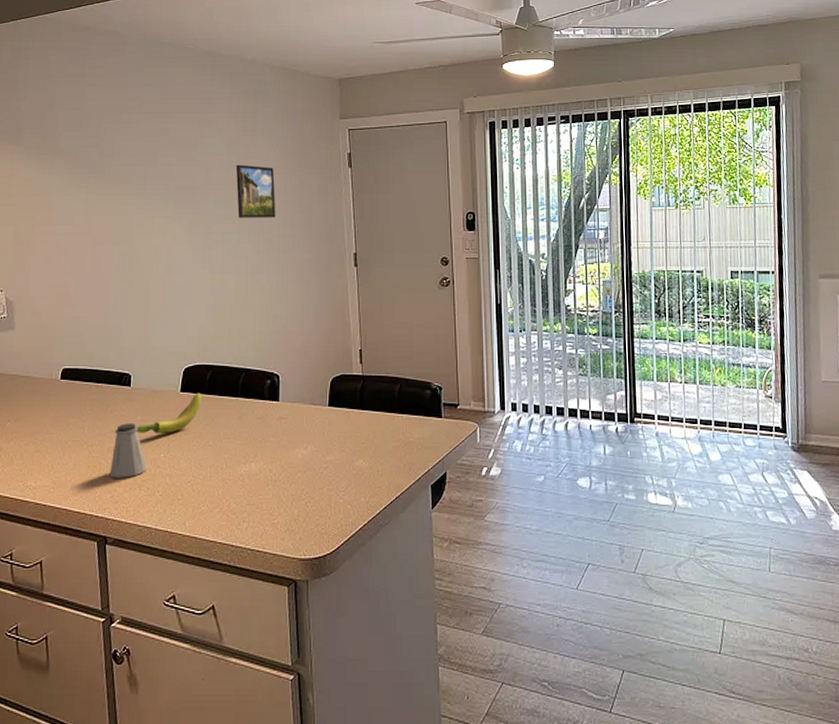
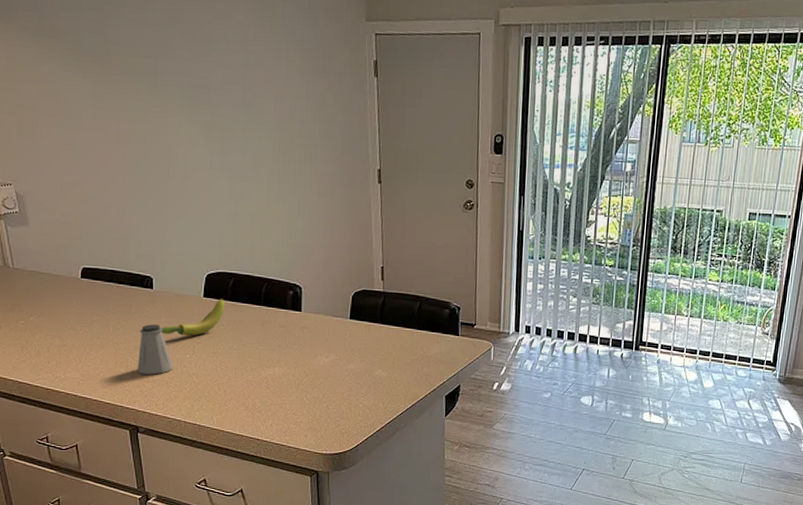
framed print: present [236,164,276,218] -> none [254,64,298,126]

